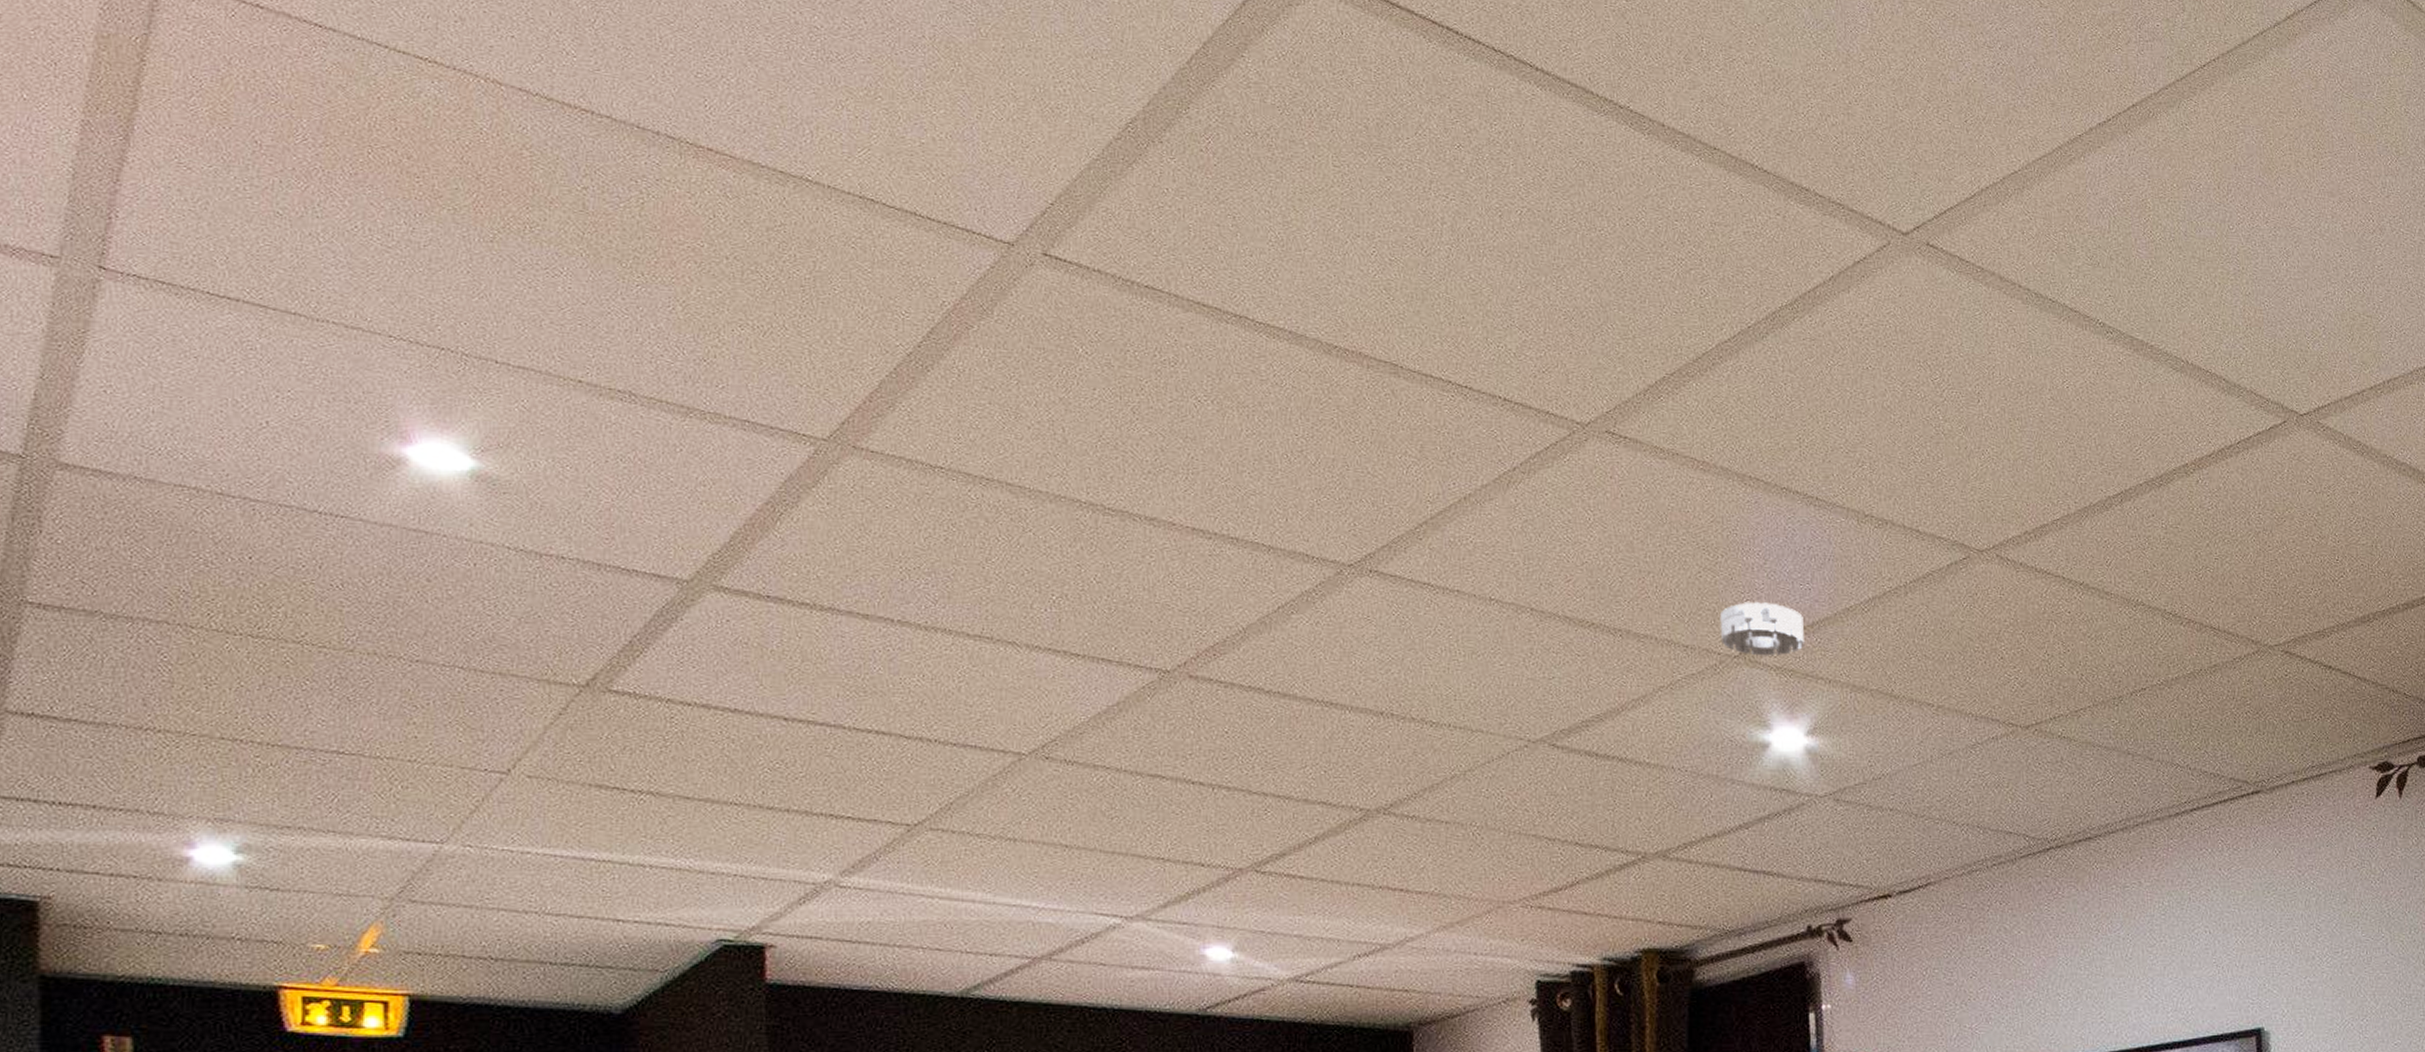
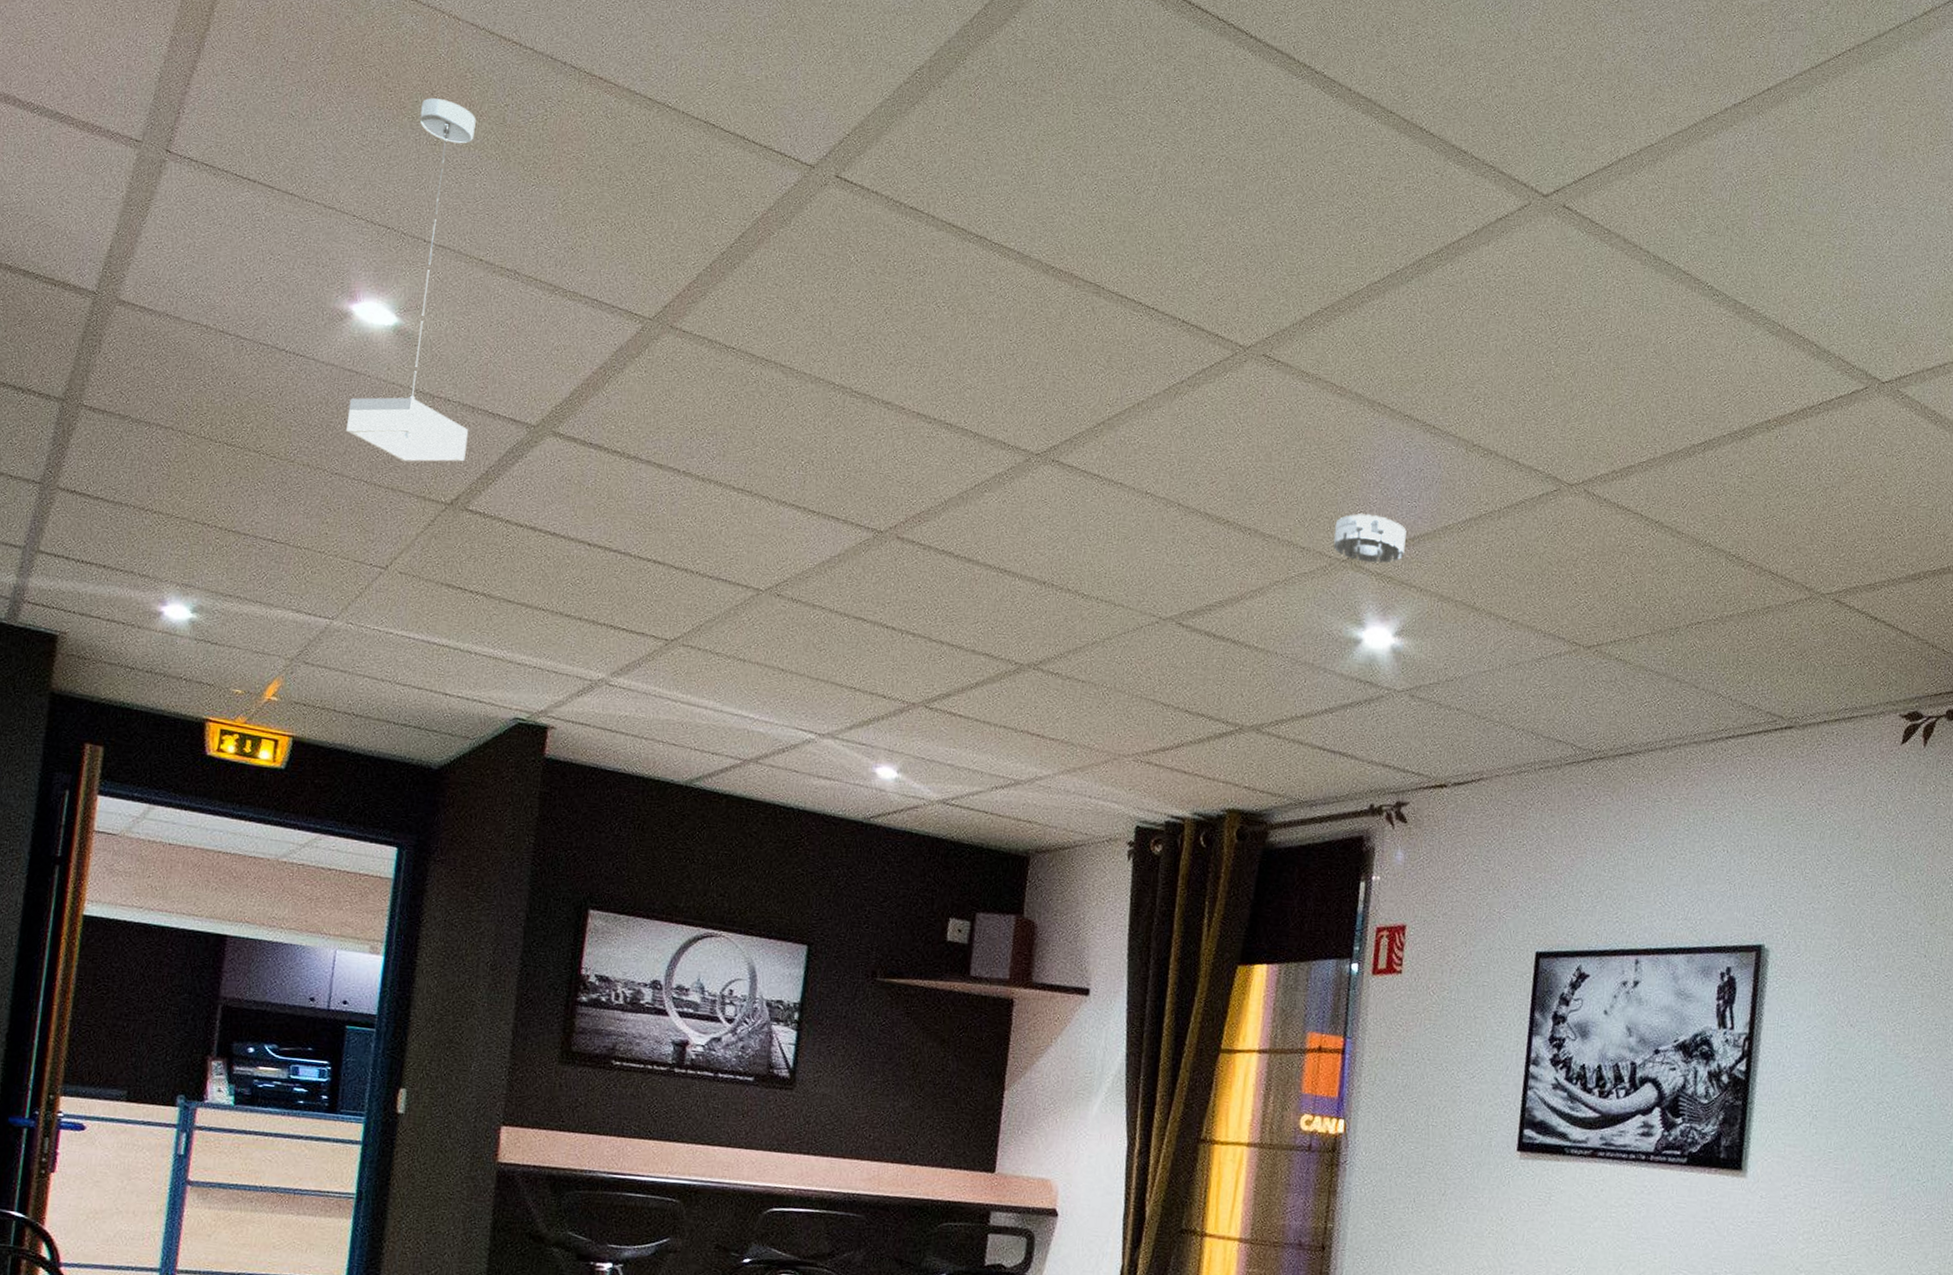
pendant lamp: none [421,183,597,639] -> present [346,98,476,462]

